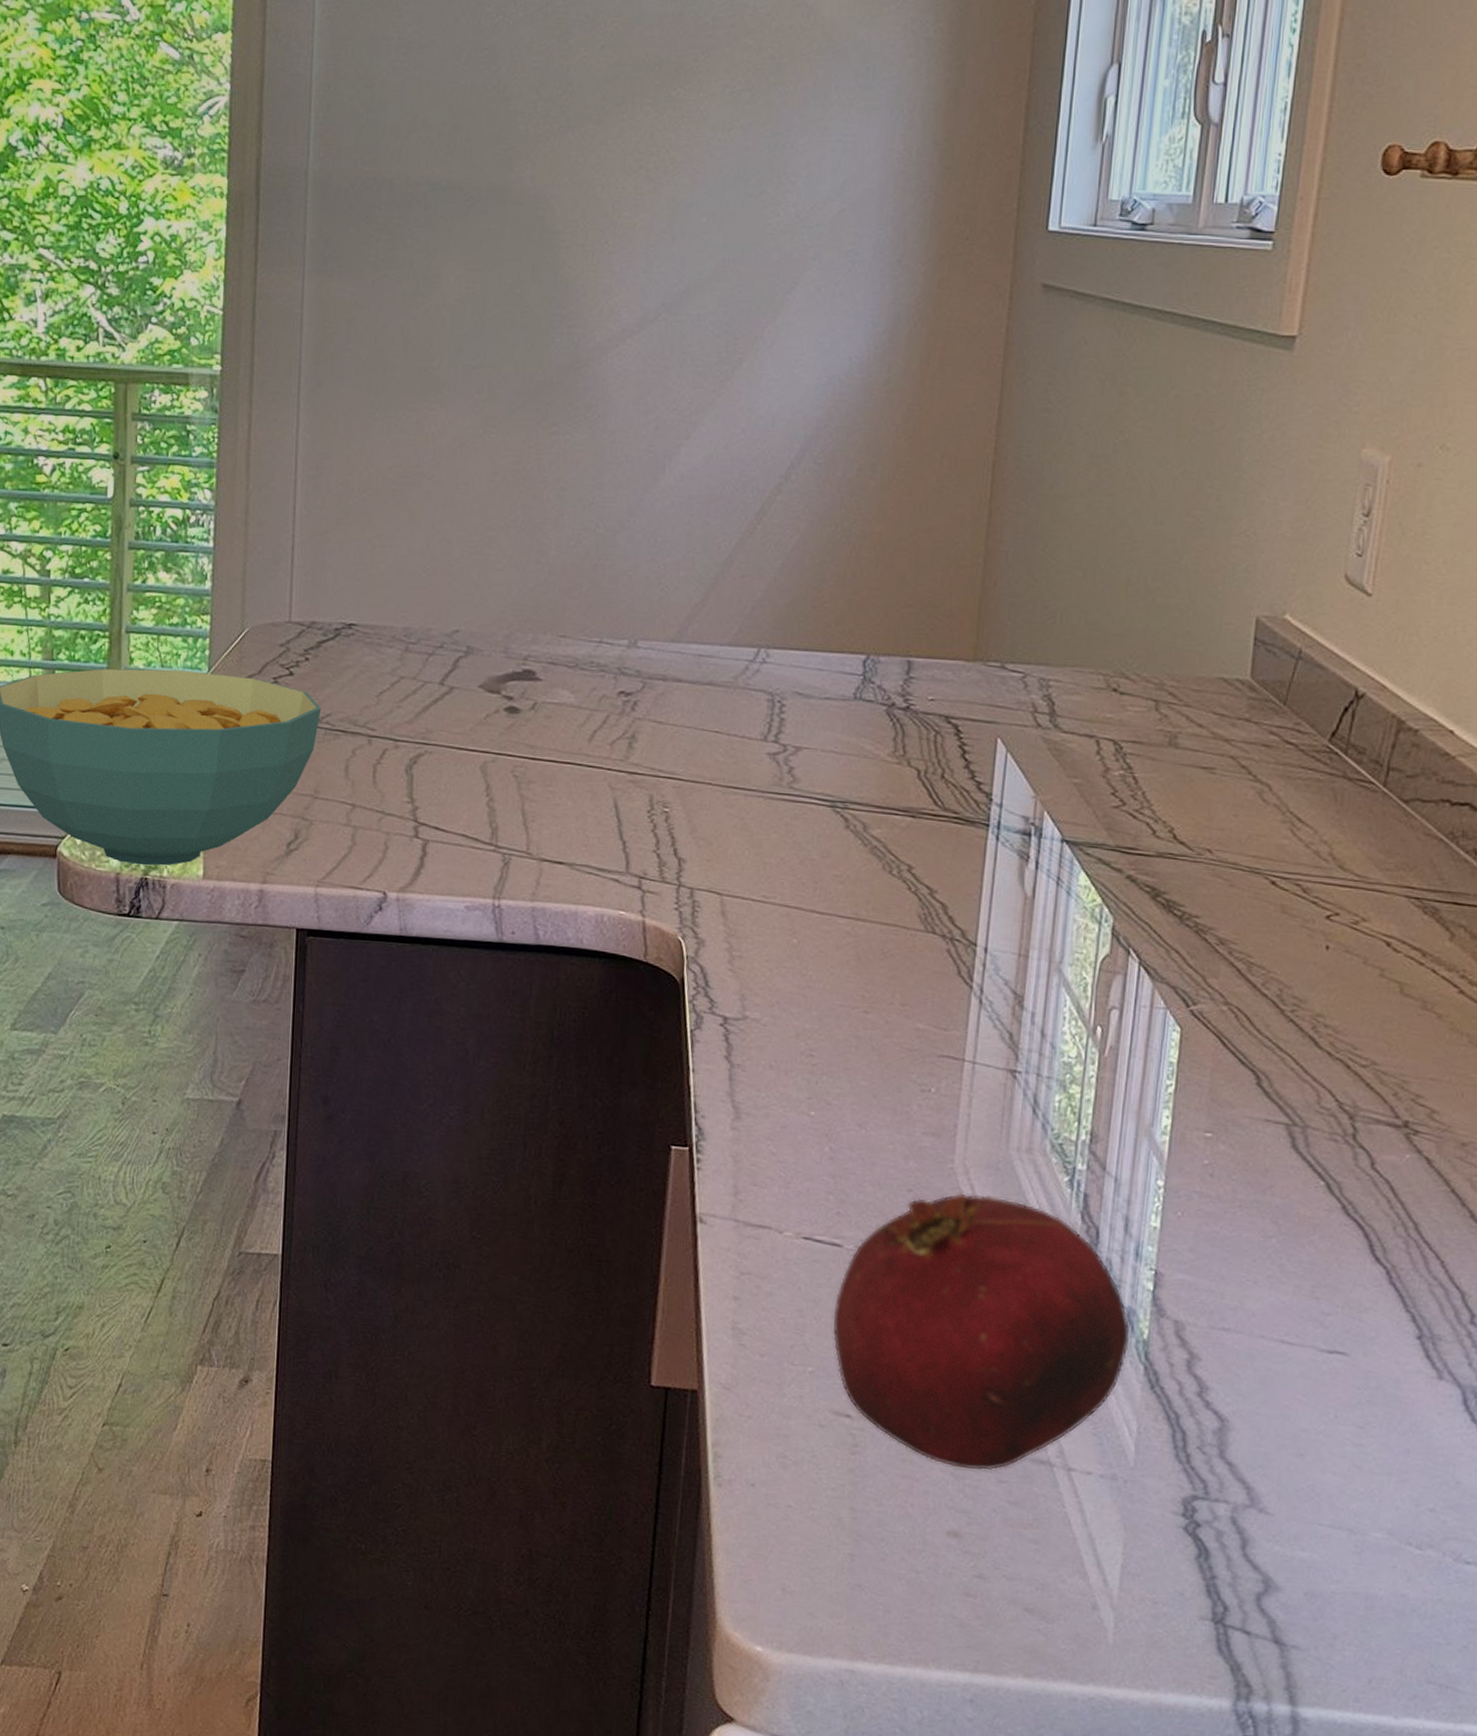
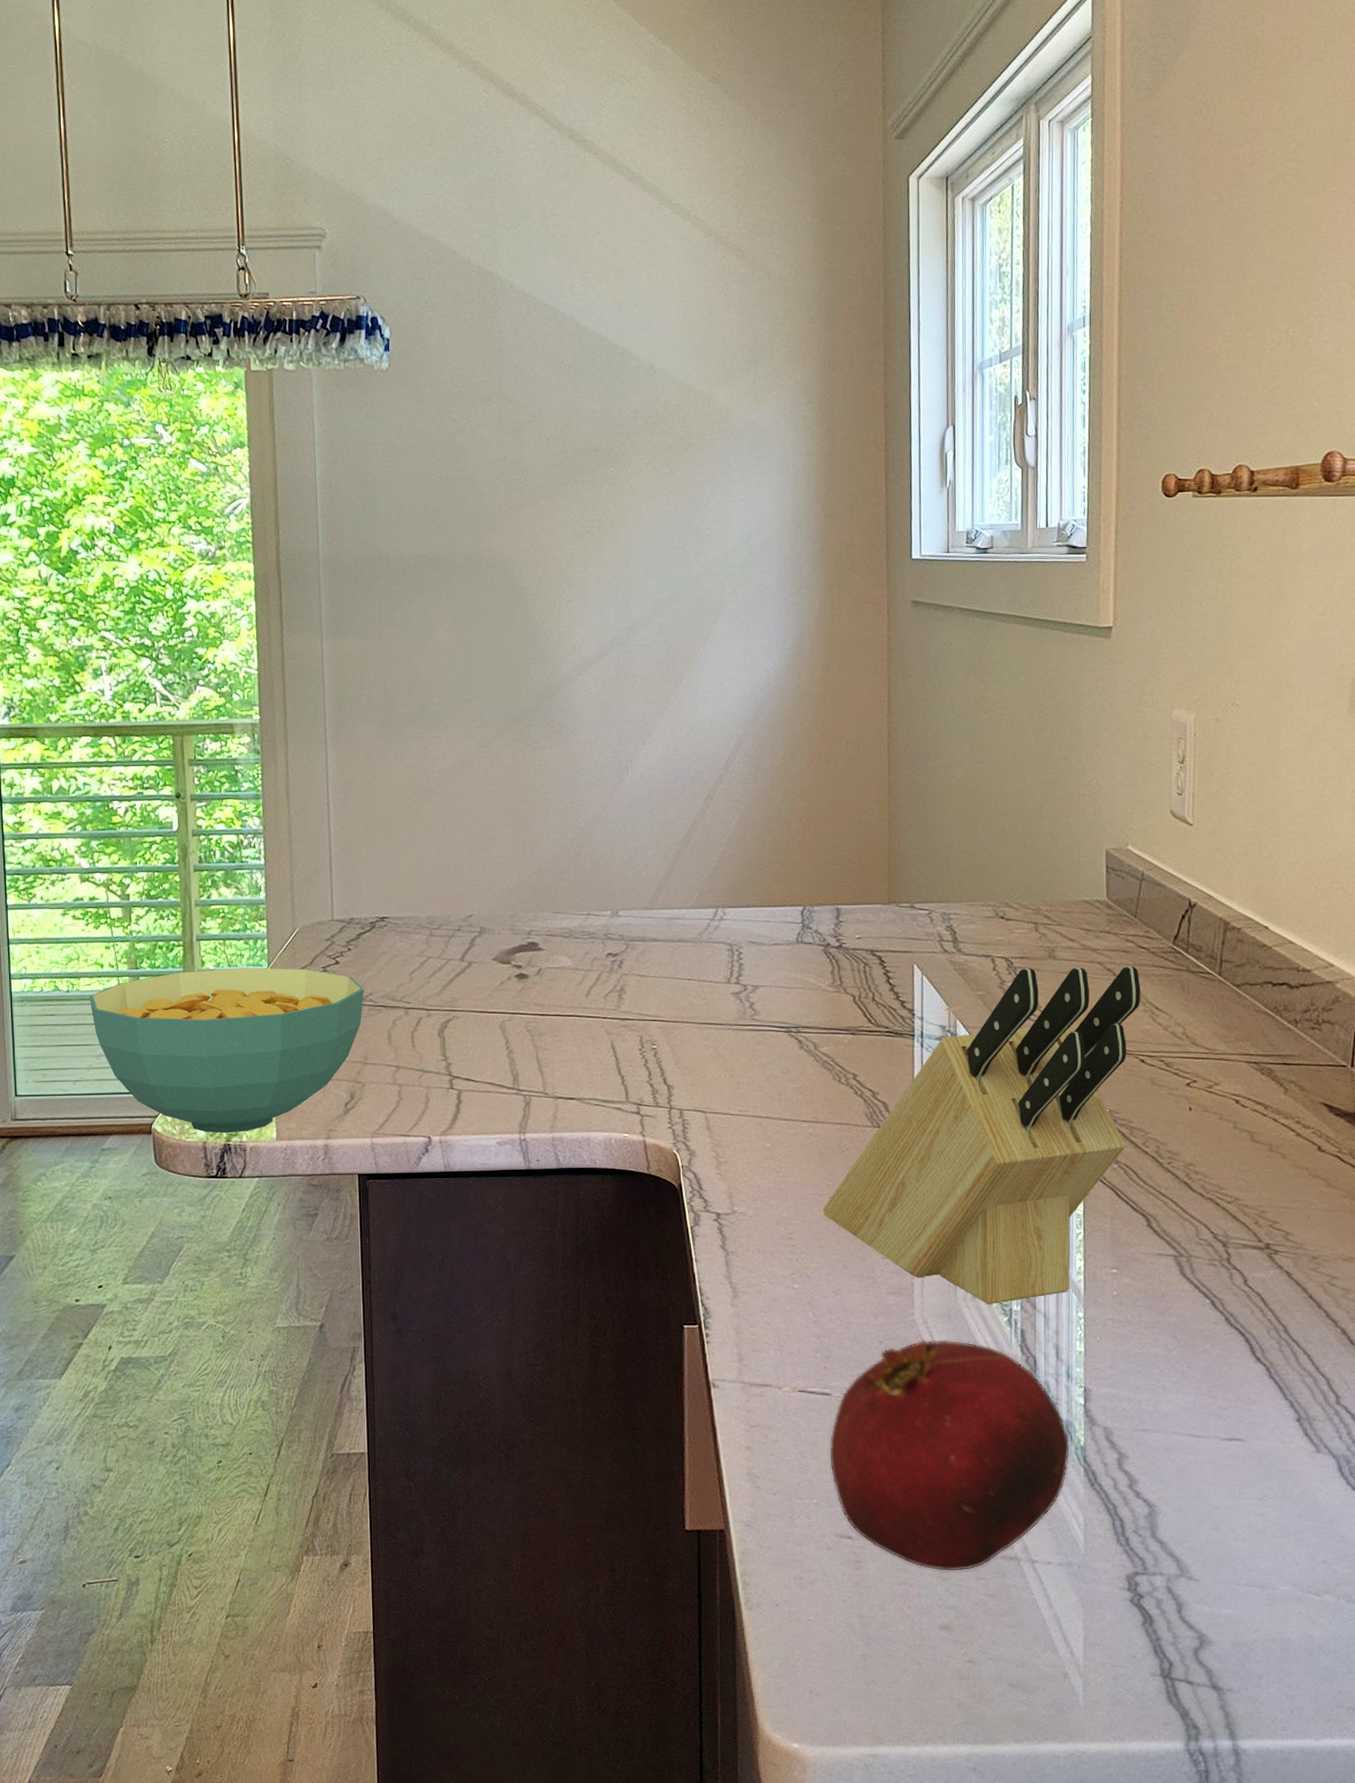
knife block: none [854,755,1282,1160] -> present [822,966,1141,1305]

